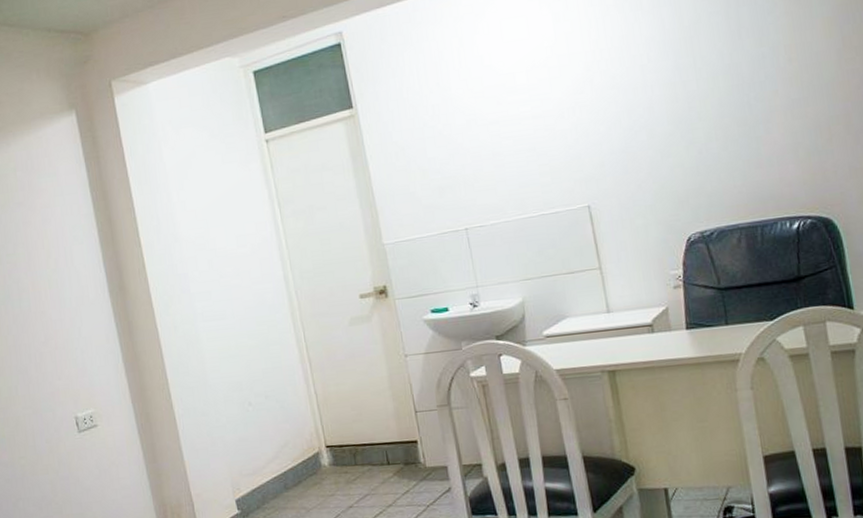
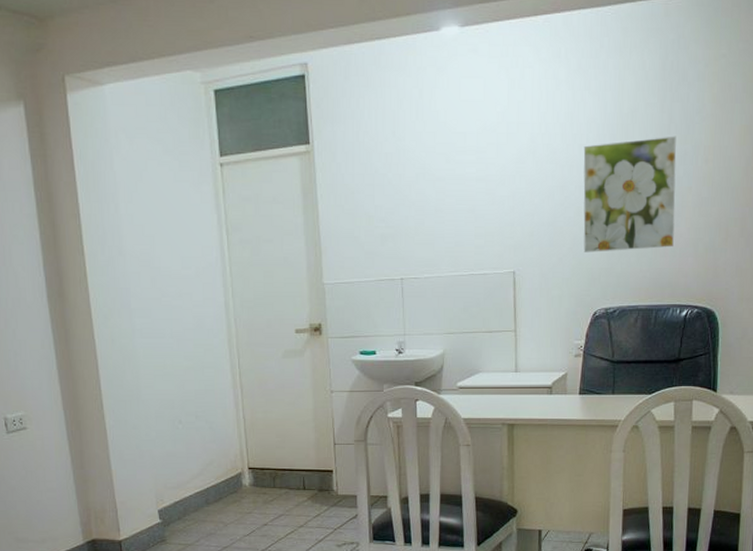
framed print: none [645,40,769,175] -> present [583,136,677,252]

